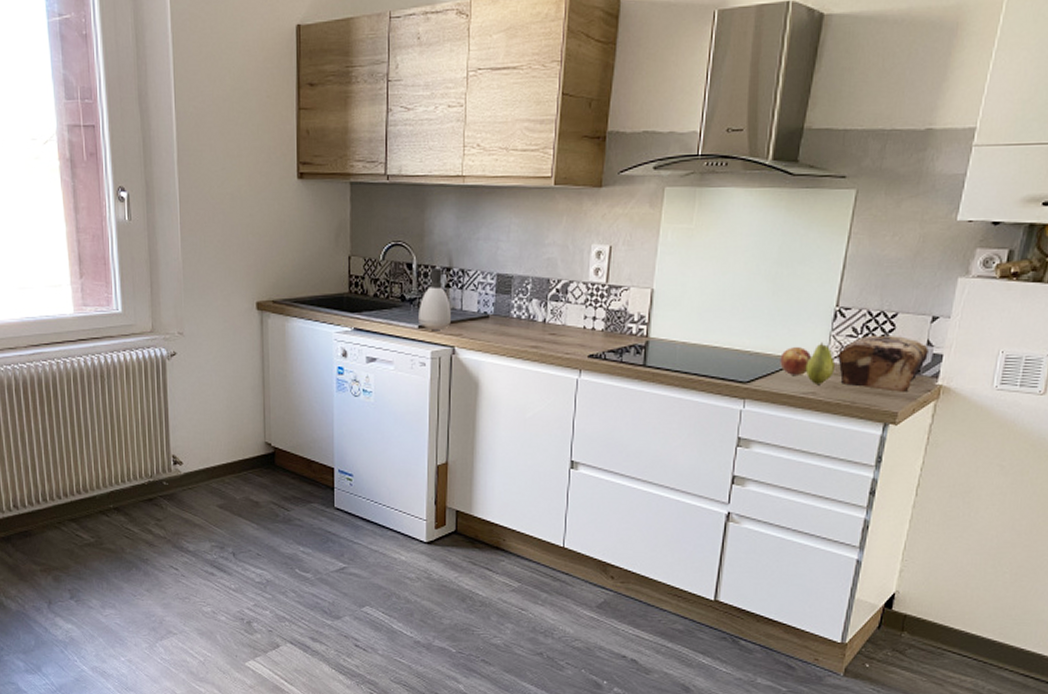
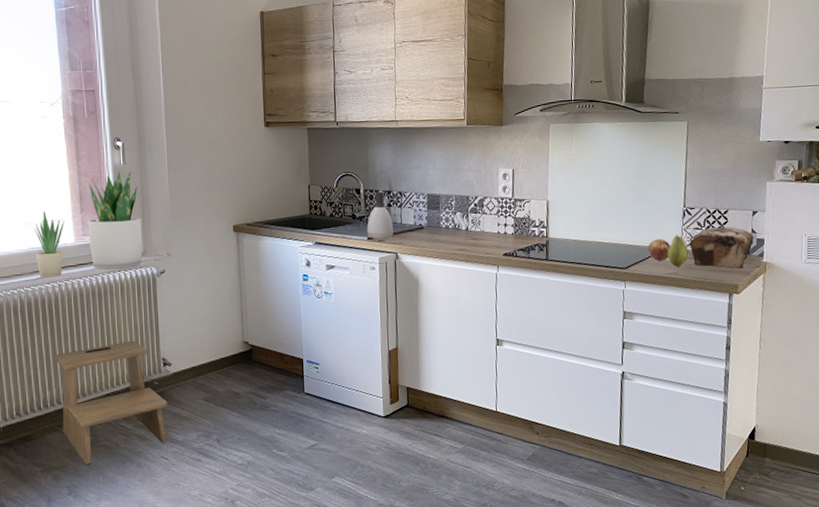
potted plant: none [28,273,62,353] -> present [34,210,64,278]
step stool: none [52,432,178,568] -> present [54,340,168,465]
planter: none [88,228,151,349] -> present [88,171,143,270]

